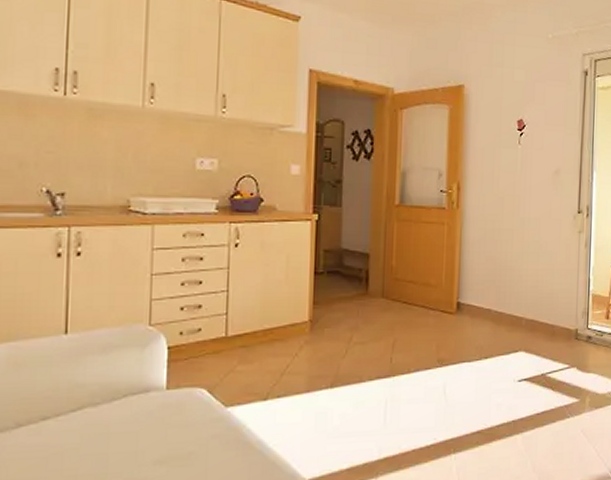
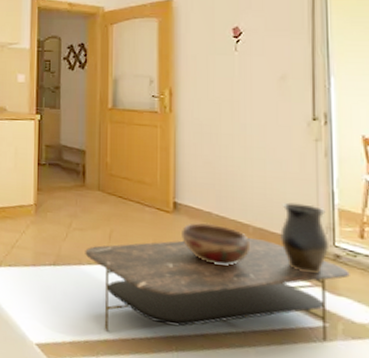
coffee table: none [366,331,597,447] -> present [85,238,350,342]
decorative bowl: none [463,320,523,360] -> present [182,223,251,266]
vase: none [547,292,583,356] -> present [280,202,328,274]

